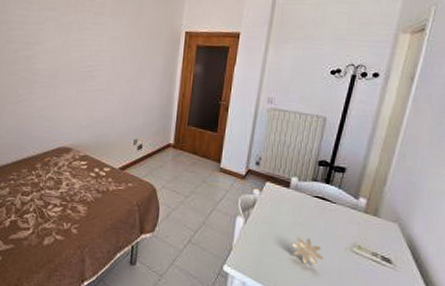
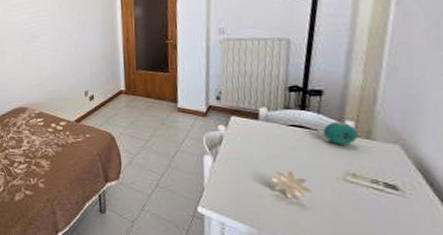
alarm clock: none [340,197,368,221] -> present [323,122,359,147]

